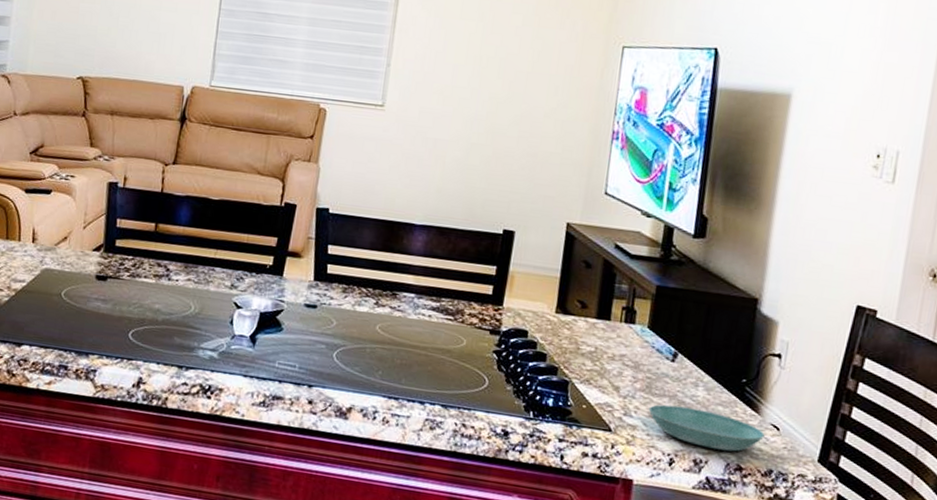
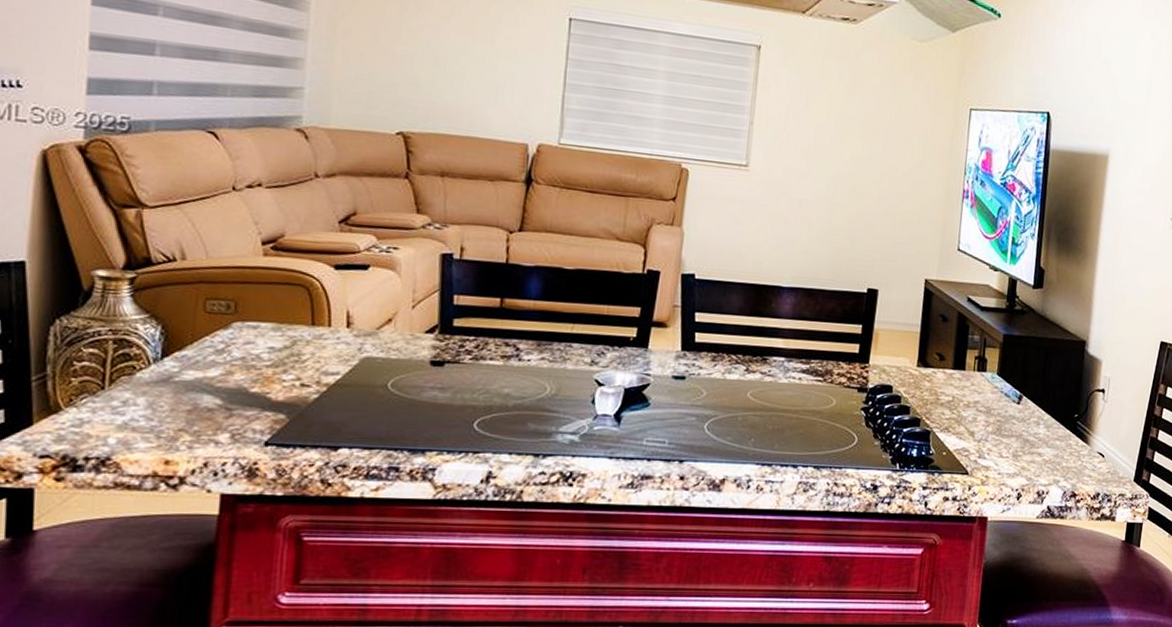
saucer: present [648,404,765,452] -> none [999,444,1093,481]

